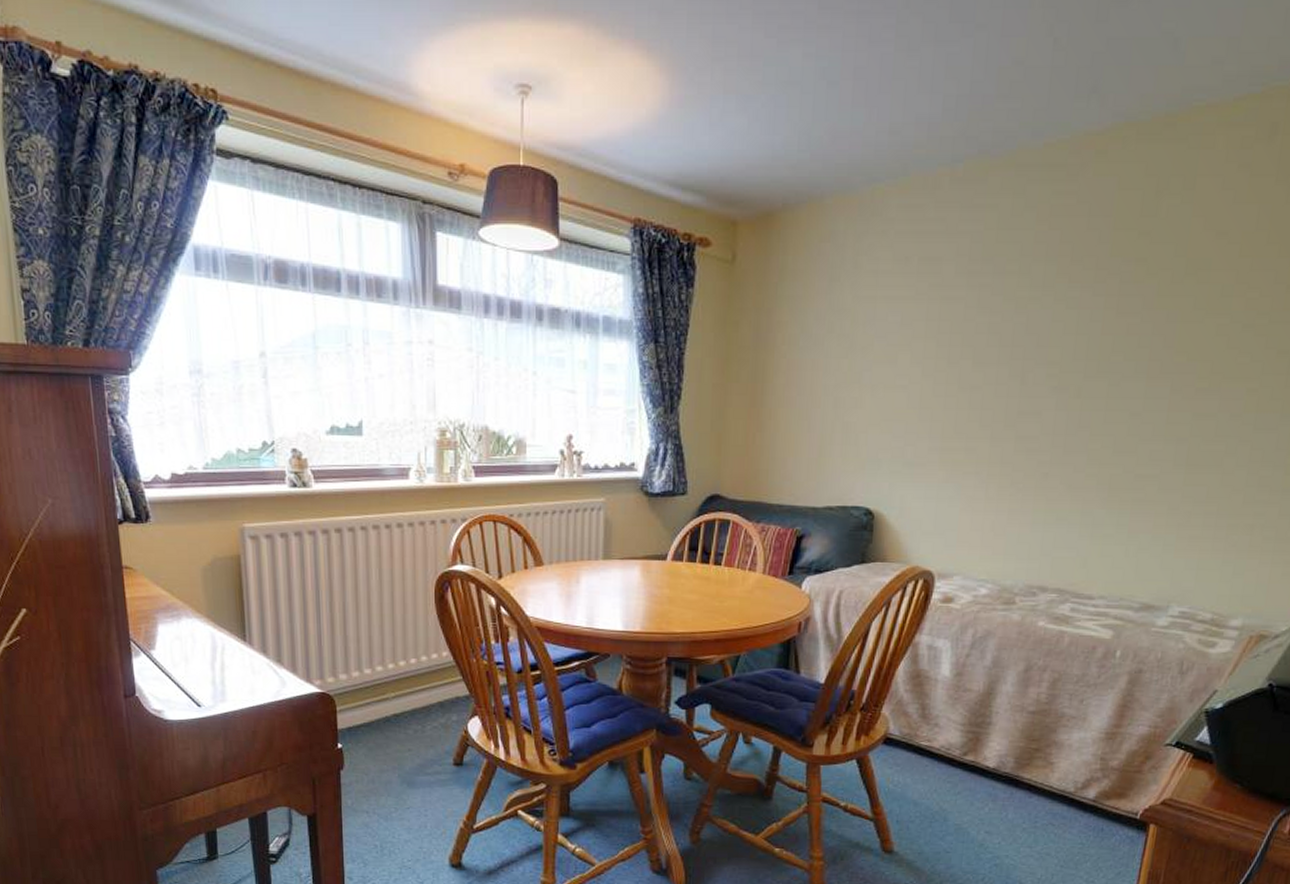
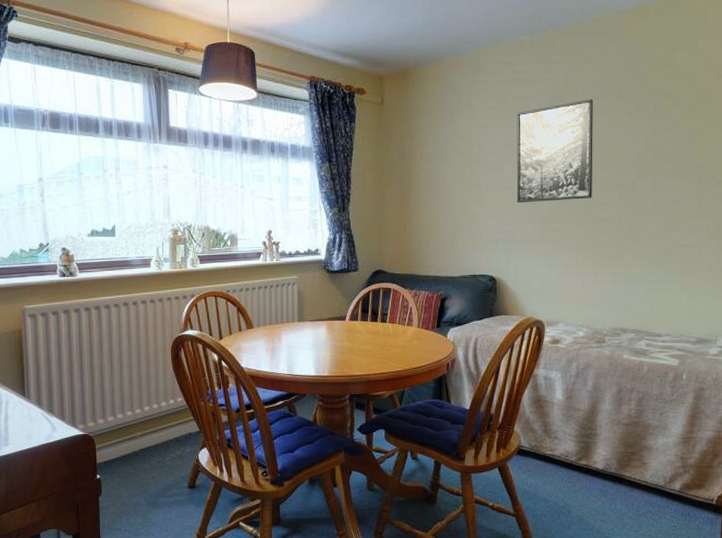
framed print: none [911,264,1033,410] -> present [516,99,593,203]

